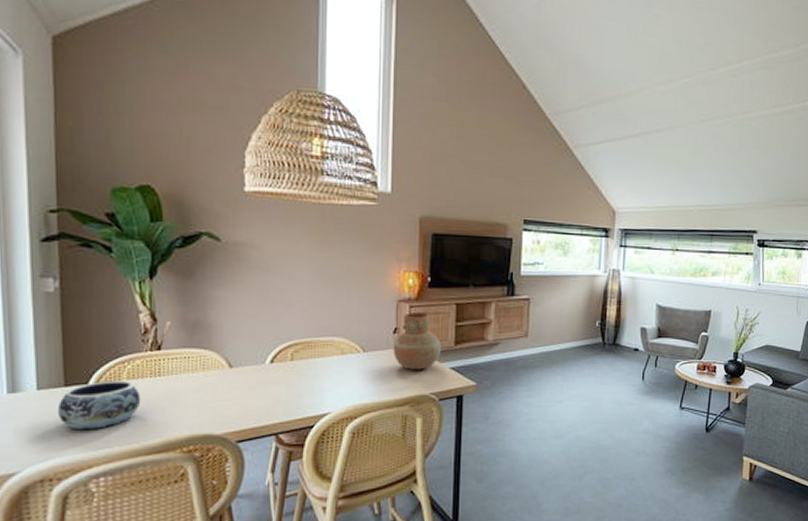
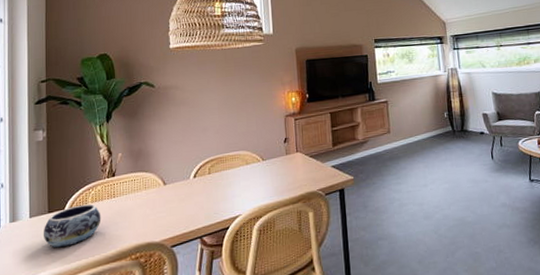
vase: present [393,312,442,370] -> none [285,123,323,172]

